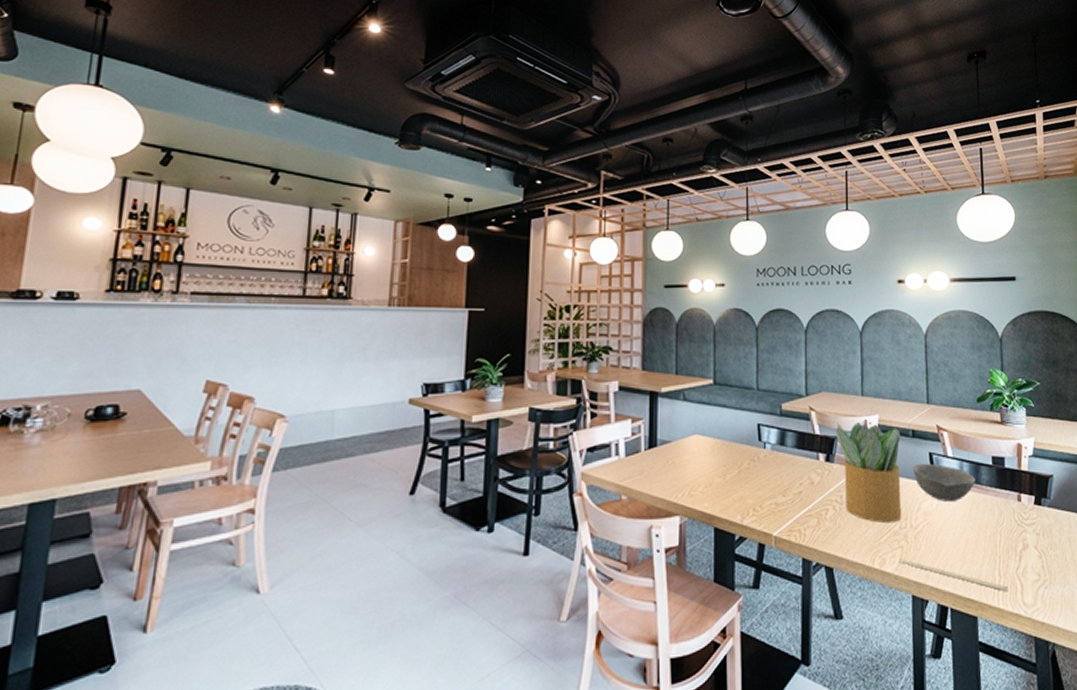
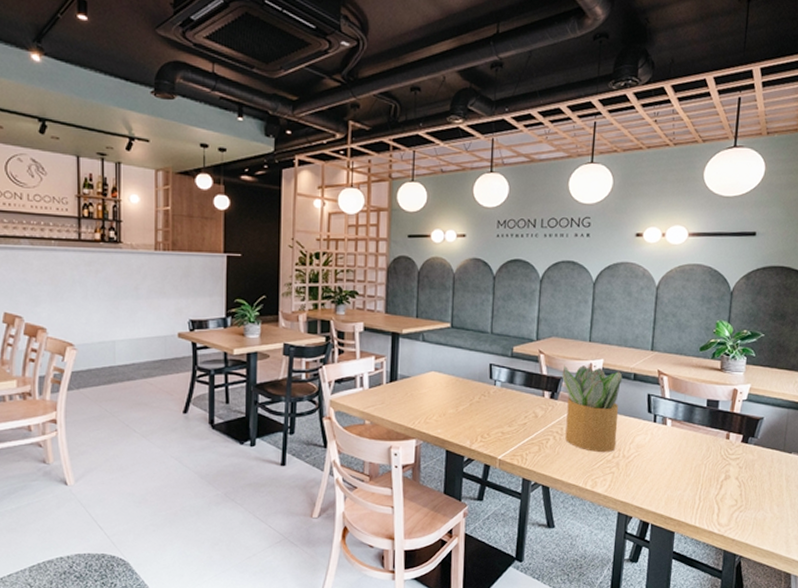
chopsticks: present [898,559,1009,592] -> none [608,482,706,514]
bowl: present [912,463,975,501] -> none [630,403,689,436]

